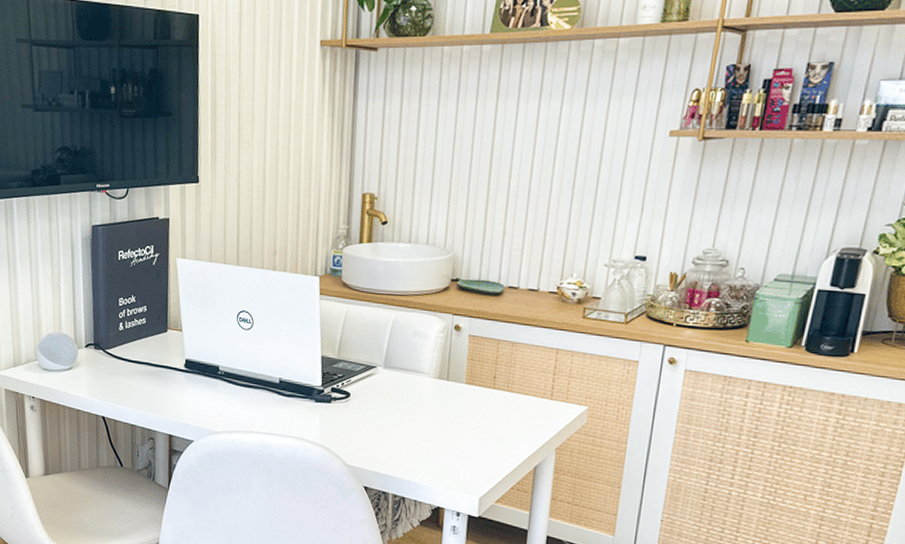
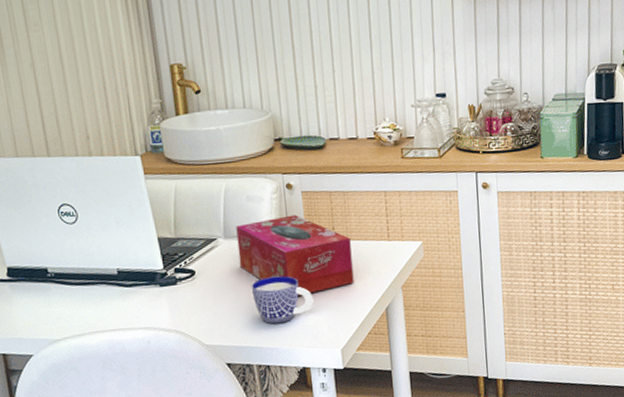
tissue box: none [394,356,511,437] -> present [236,215,354,296]
cup: none [401,412,461,460] -> present [251,276,314,324]

